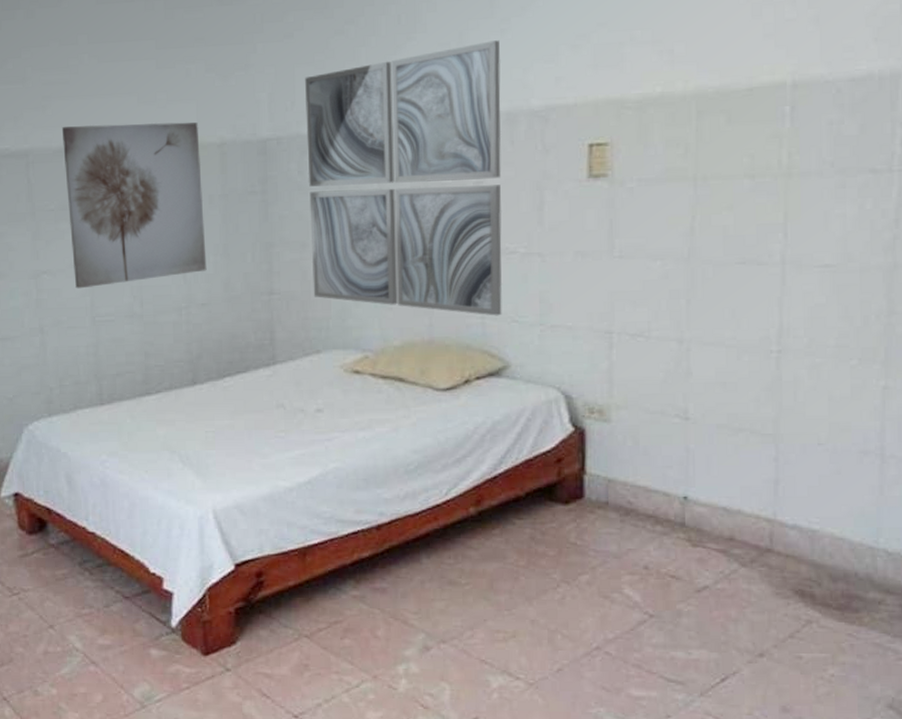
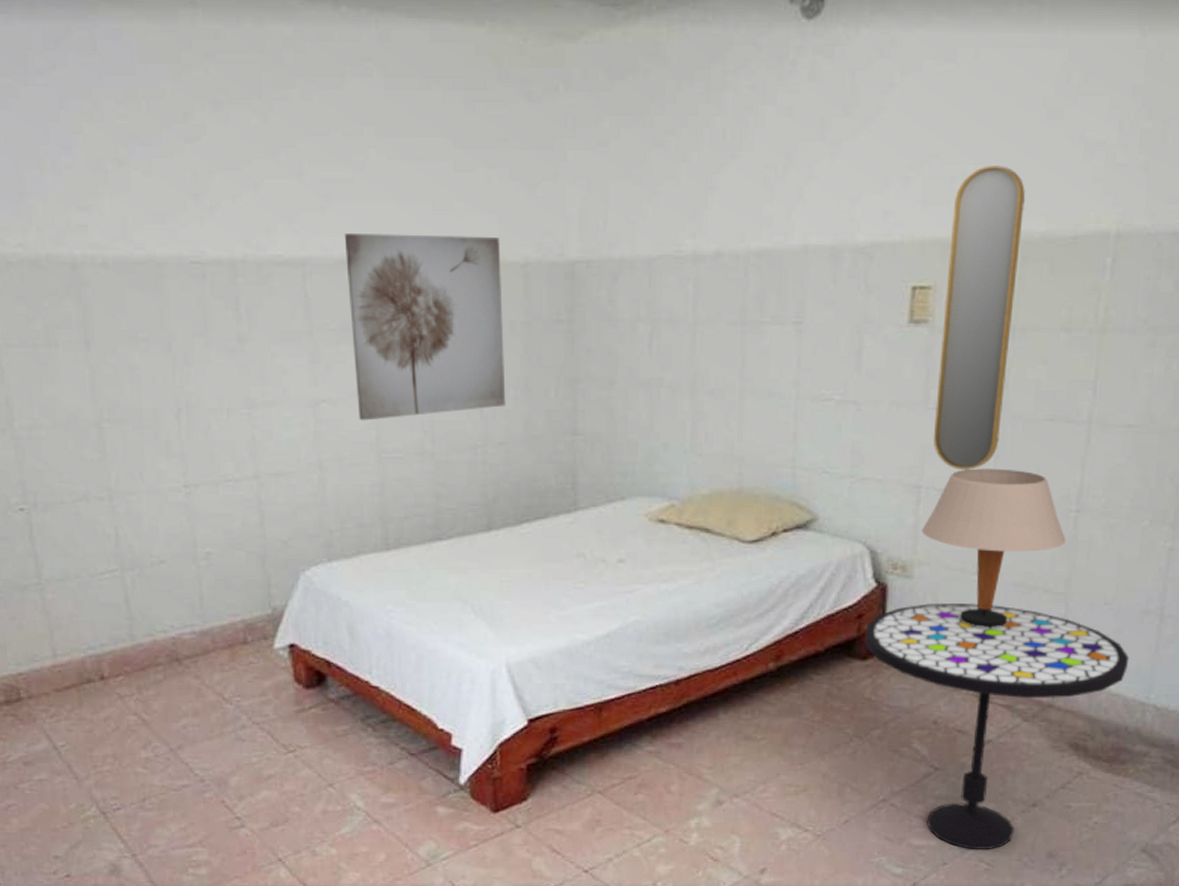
wall art: present [305,40,502,316] -> none [619,165,829,466]
side table: none [566,445,852,702] -> present [865,602,1130,849]
table lamp: none [616,312,770,471] -> present [921,468,1066,628]
home mirror: none [620,29,696,315] -> present [933,165,1025,470]

